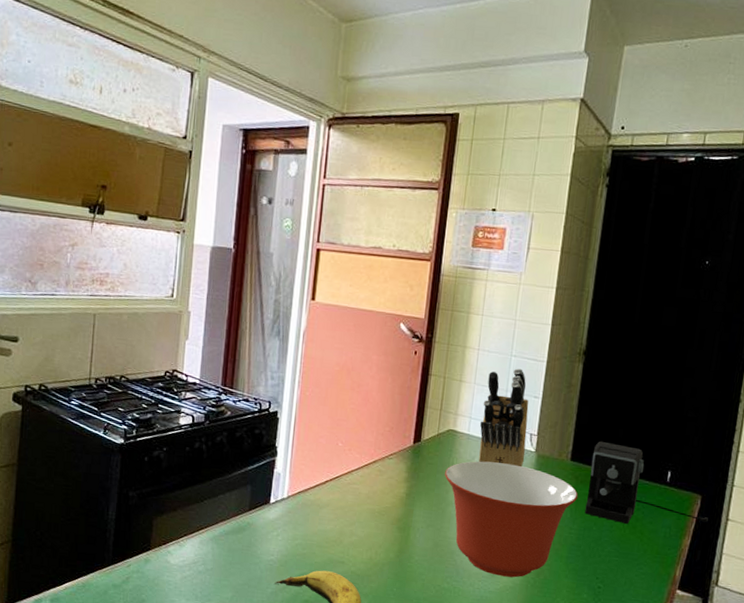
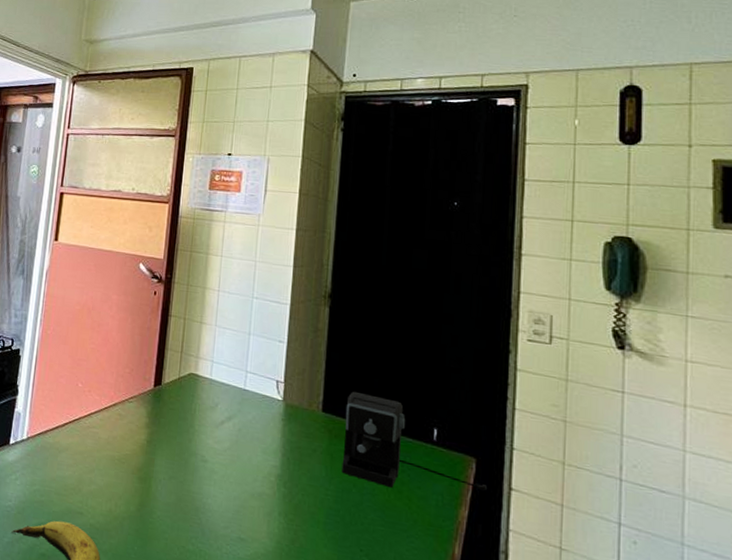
mixing bowl: present [445,461,578,578] -> none [187,408,333,543]
knife block: present [479,368,529,468] -> none [222,310,274,417]

